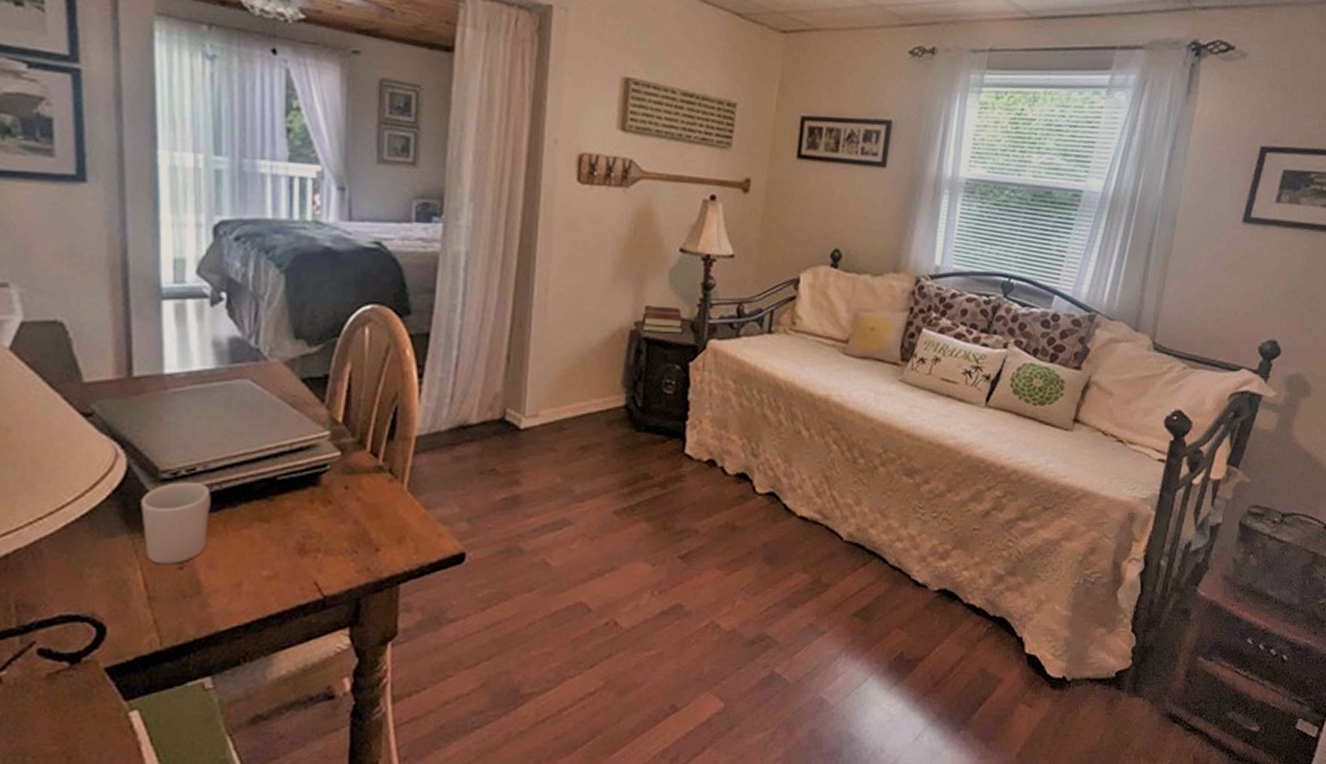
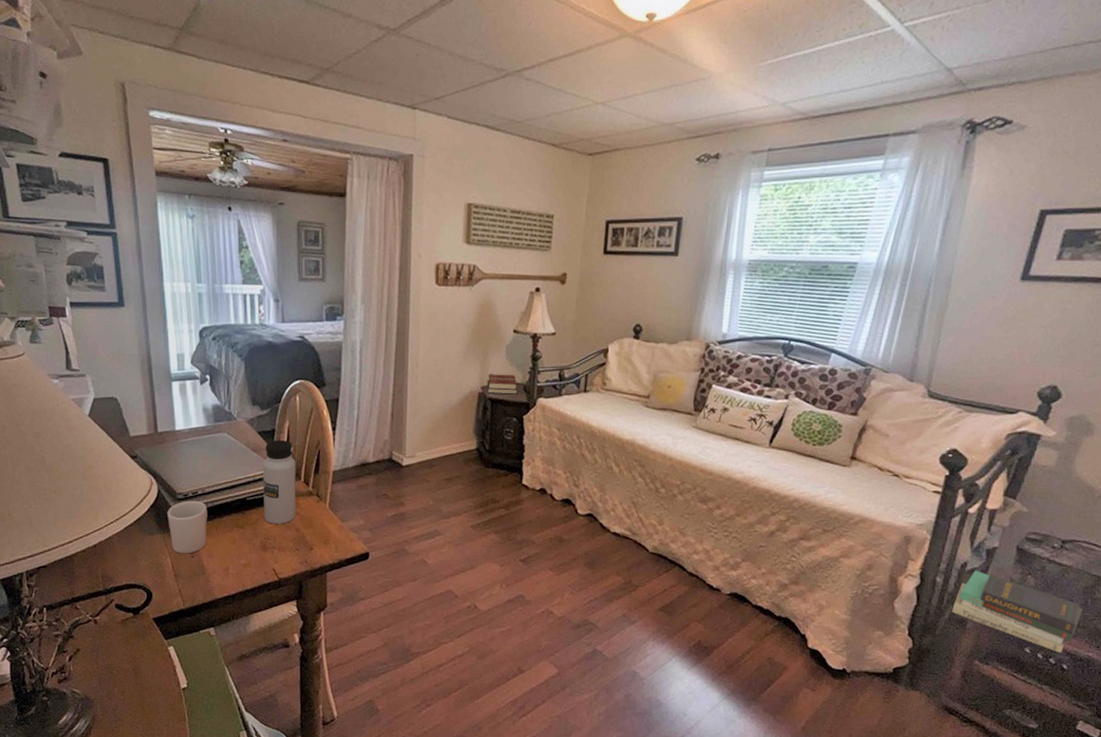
water bottle: none [305,390,359,515] -> present [263,439,296,524]
books: none [1176,550,1301,643] -> present [952,570,1083,654]

